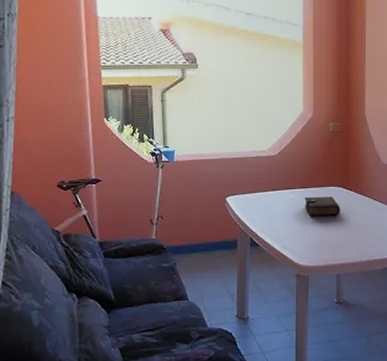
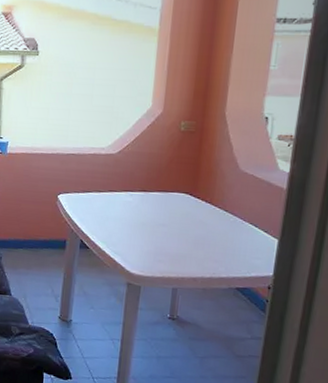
book: present [305,197,340,216] -> none [143,201,184,225]

